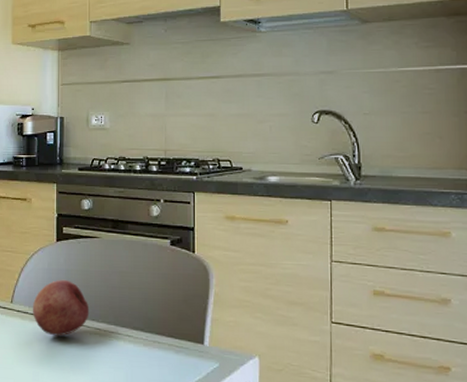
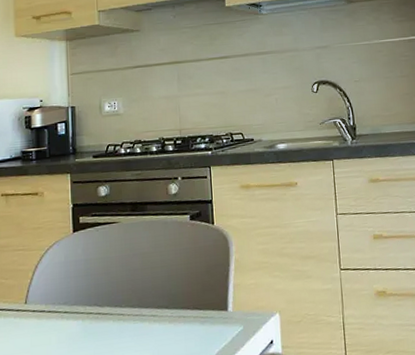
fruit: present [33,279,90,336] -> none [50,269,112,330]

